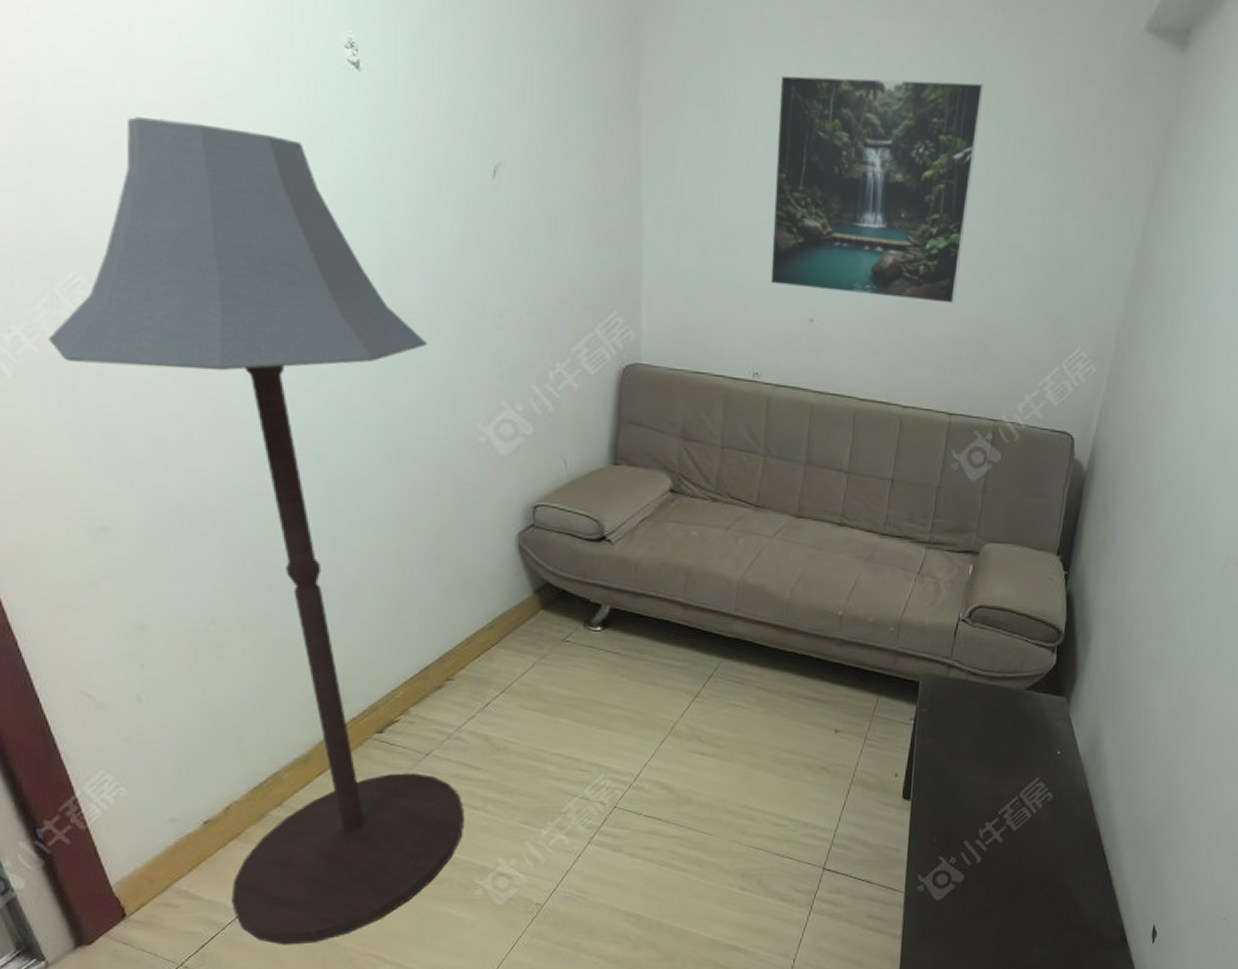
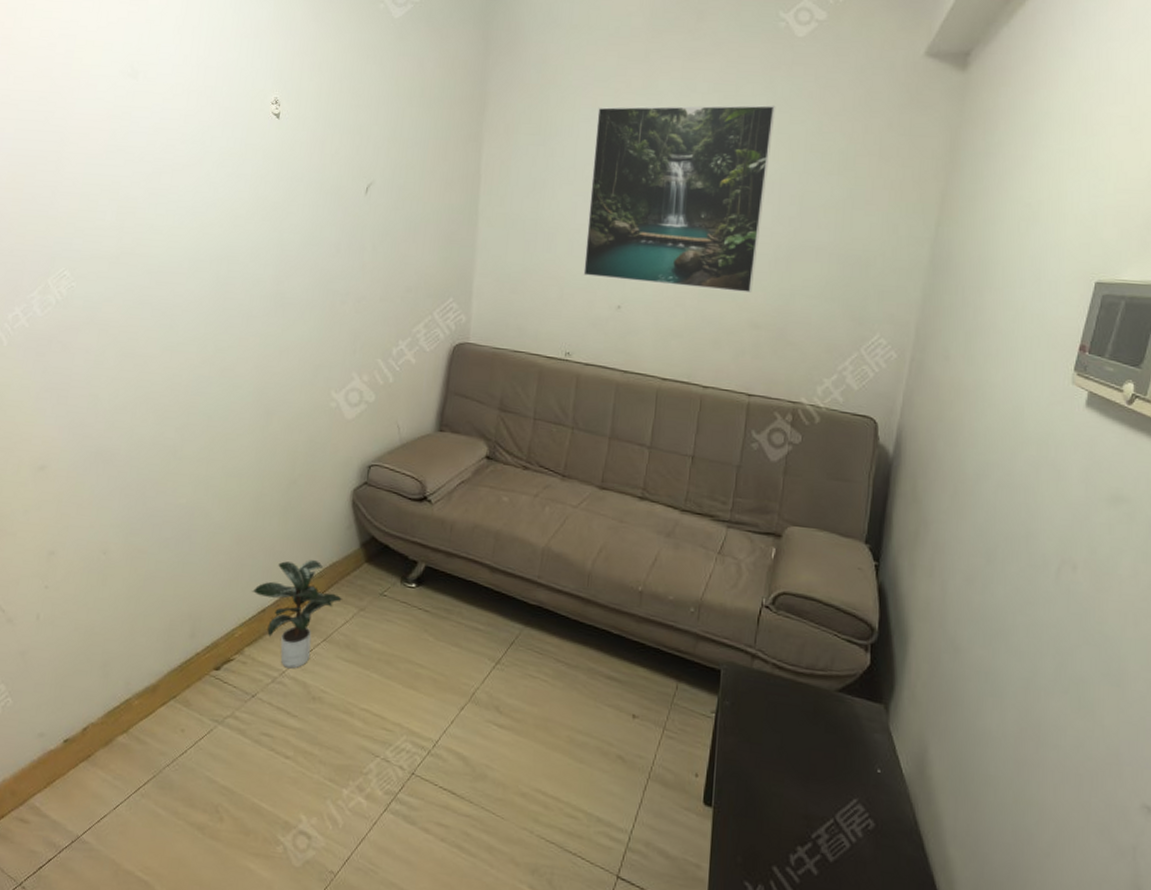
floor lamp: present [48,117,465,945] -> none [36,158,301,881]
potted plant: none [410,611,518,723] -> present [252,560,342,669]

